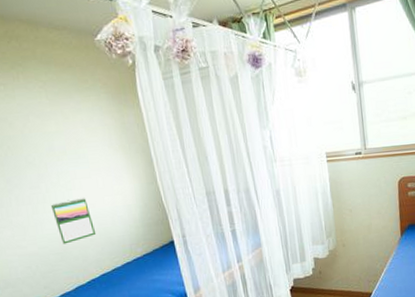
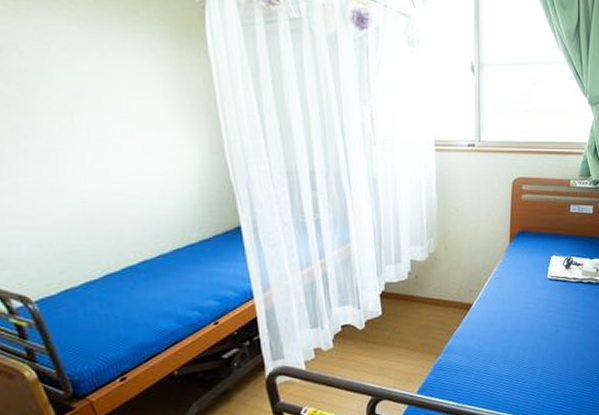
calendar: present [50,197,97,245] -> none [74,161,138,219]

